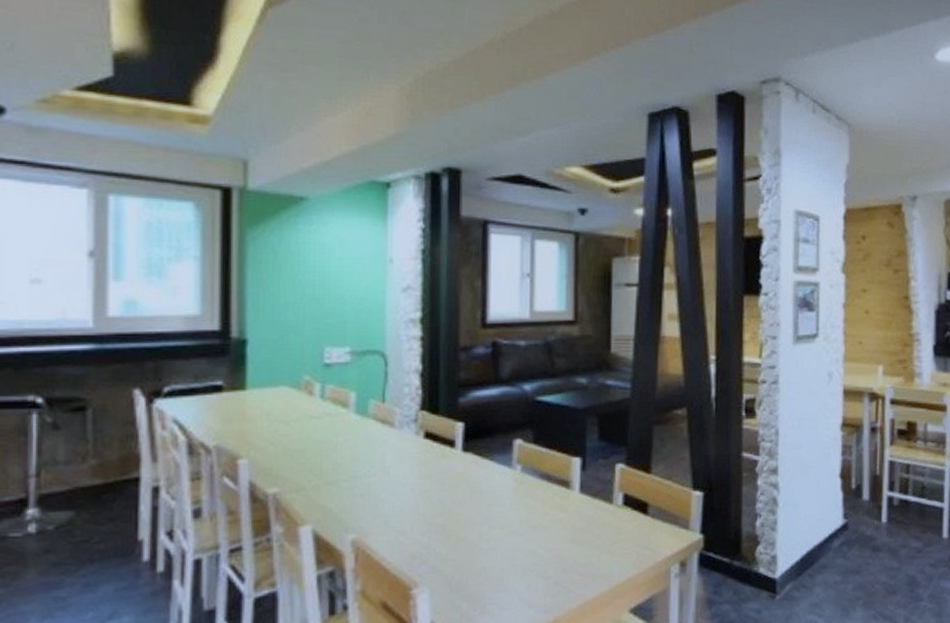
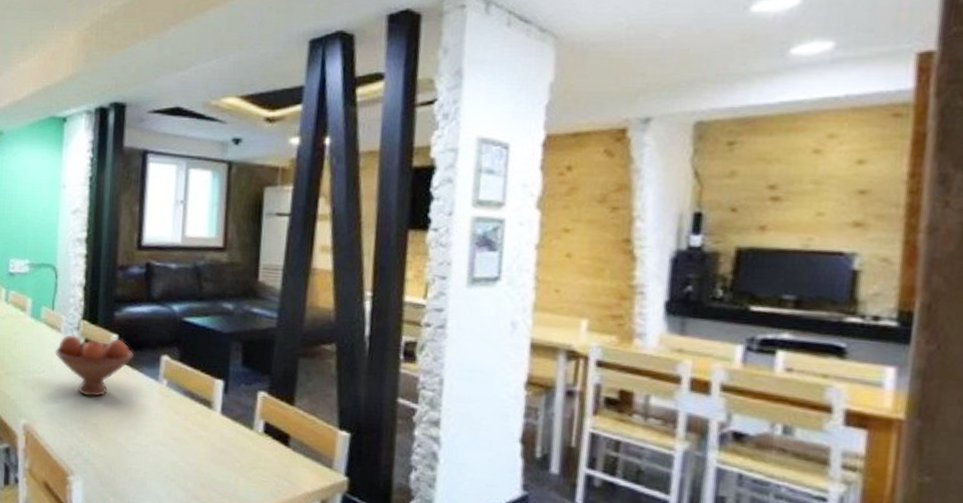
fruit bowl: none [388,427,483,496] -> present [55,335,134,398]

